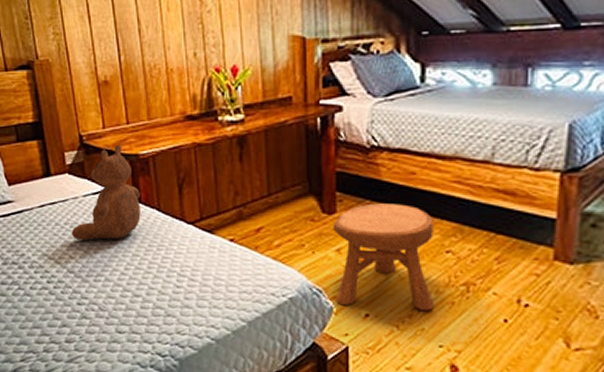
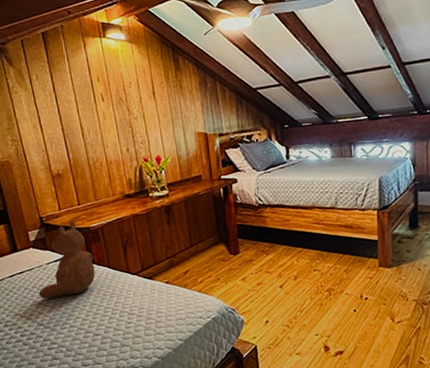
stool: present [332,203,434,310] -> none [238,242,310,317]

